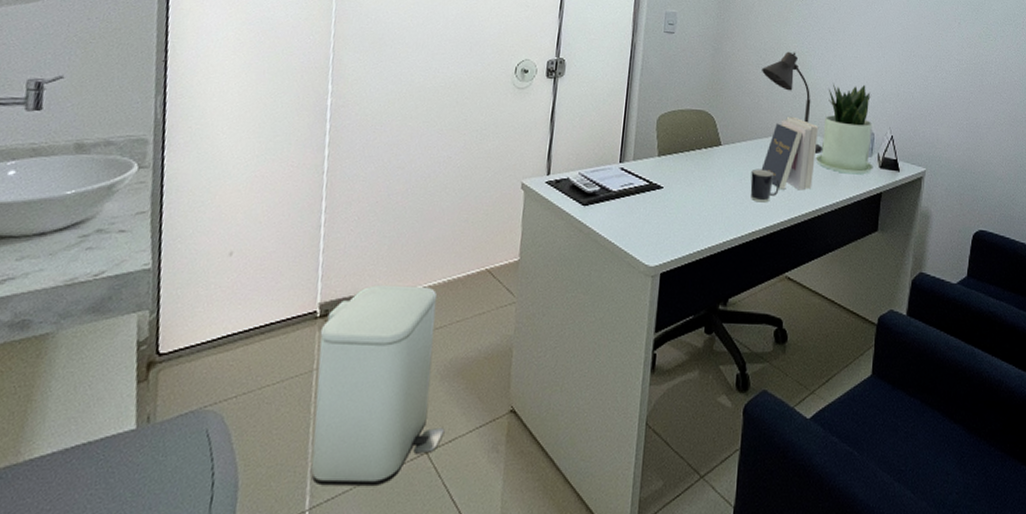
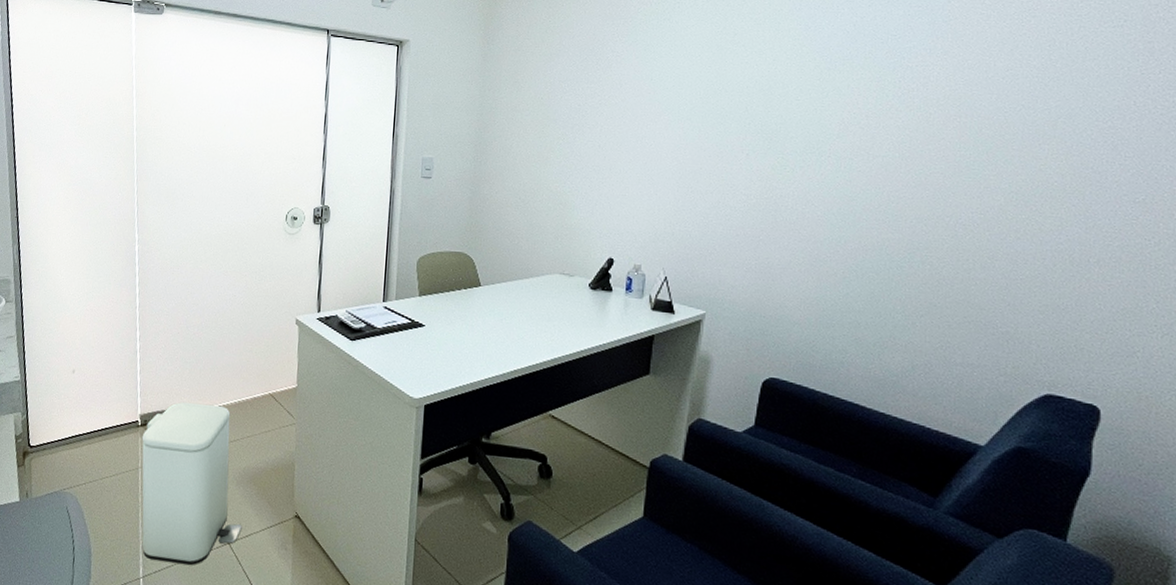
mug: present [750,169,780,203] -> none [511,309,542,342]
books: present [761,116,819,191] -> none [522,257,584,332]
desk lamp: present [762,51,822,153] -> none [521,192,587,295]
planter: present [815,84,874,175] -> none [579,224,645,316]

